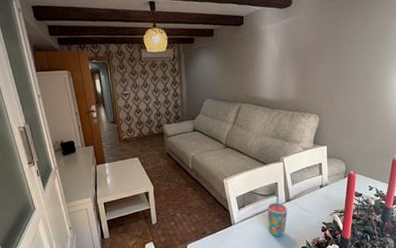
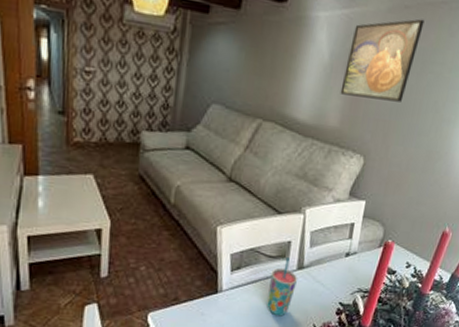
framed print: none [291,14,343,76] -> present [340,19,425,102]

